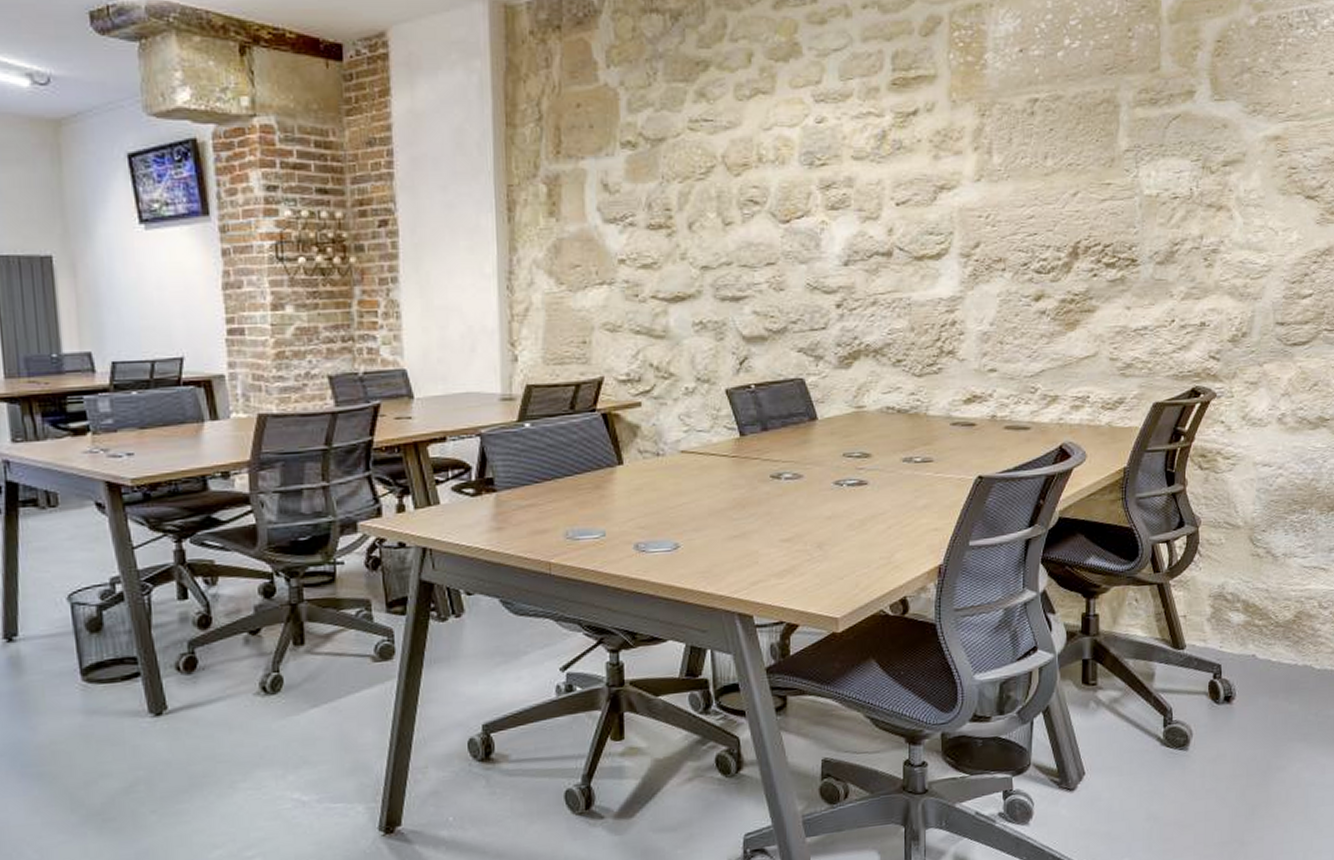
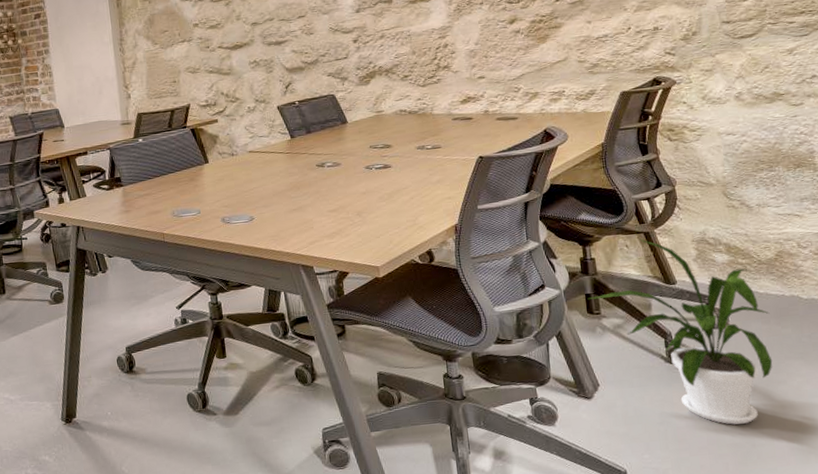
house plant: none [1085,592,1279,820] -> present [588,239,773,425]

